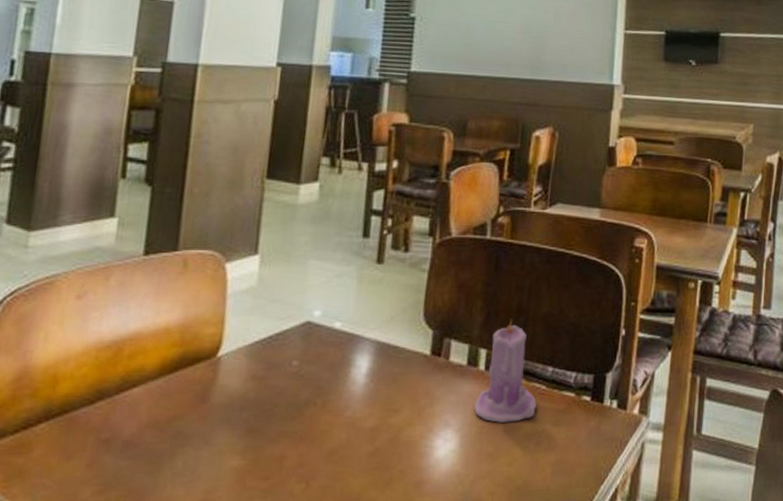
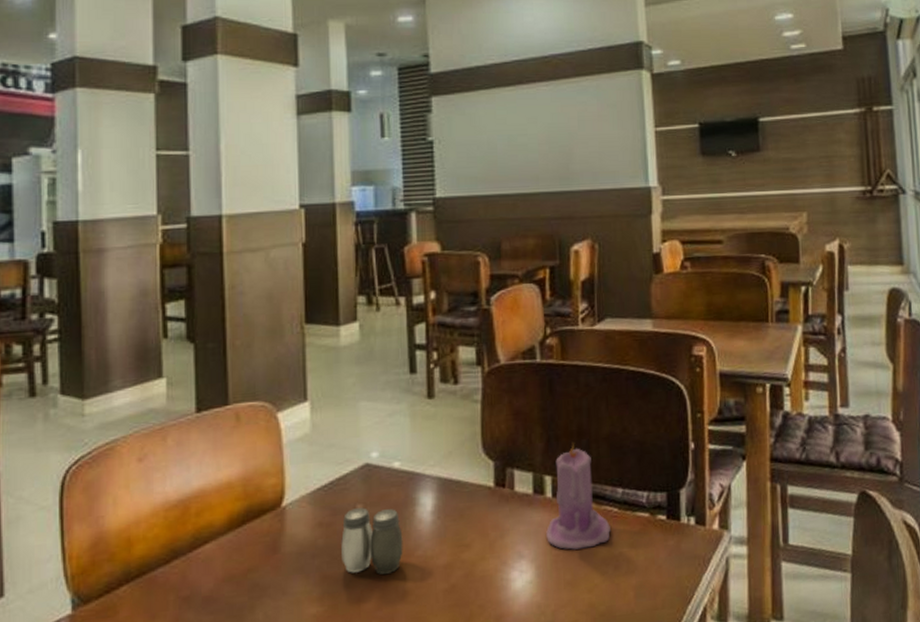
salt and pepper shaker: none [270,364,335,433] -> present [341,507,403,575]

